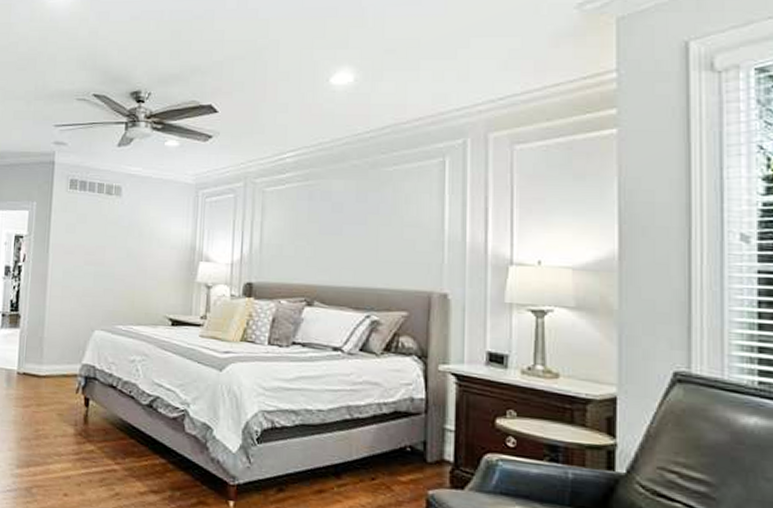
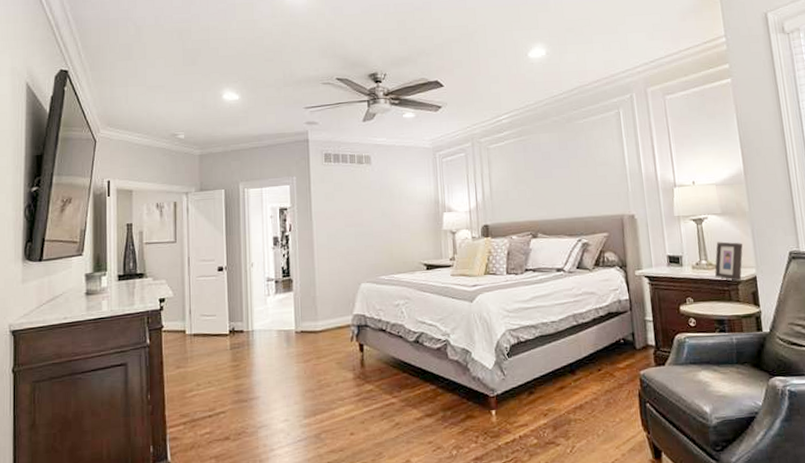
picture frame: none [554,344,603,399] -> present [715,241,743,280]

